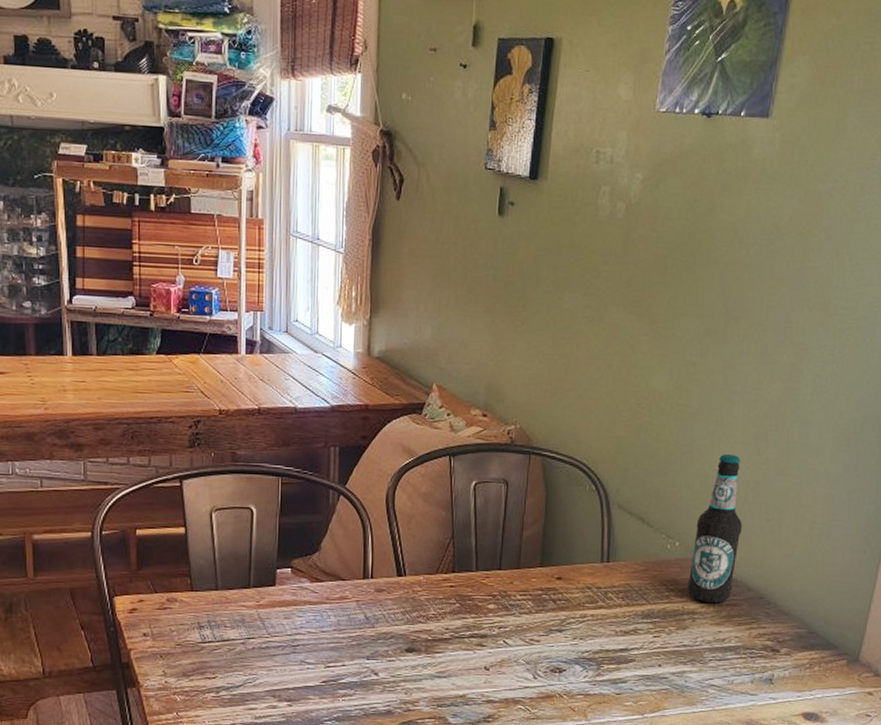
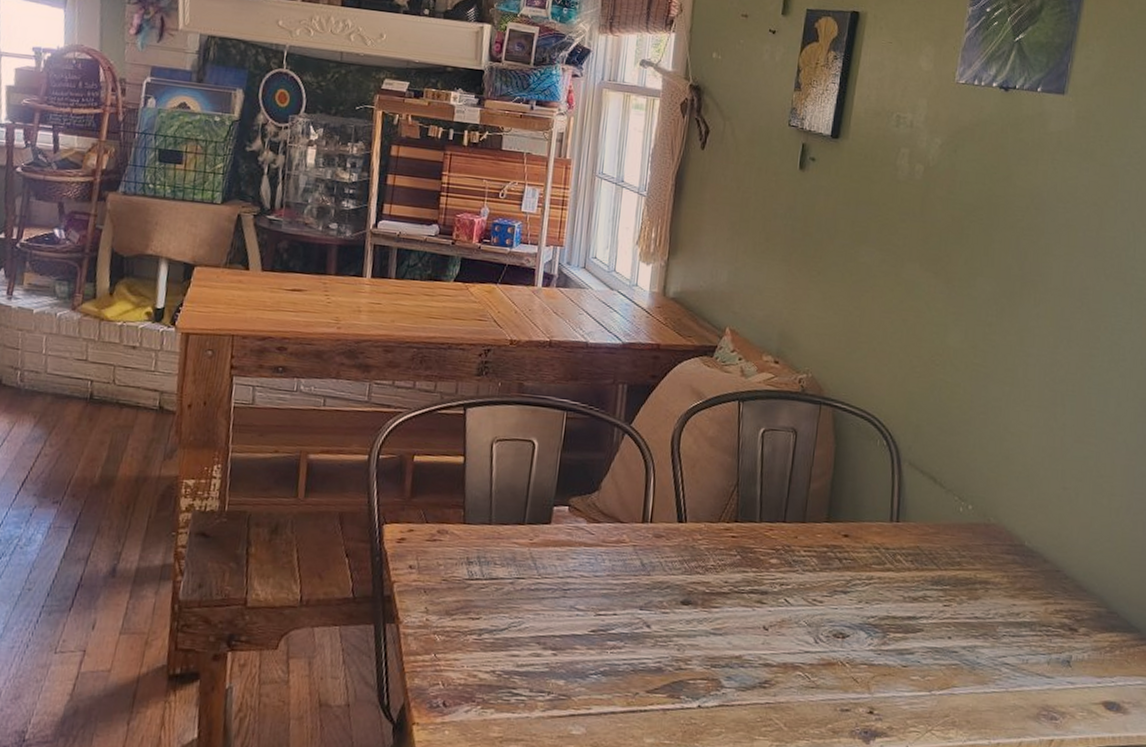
bottle: present [687,454,742,604] -> none [980,417,1038,574]

